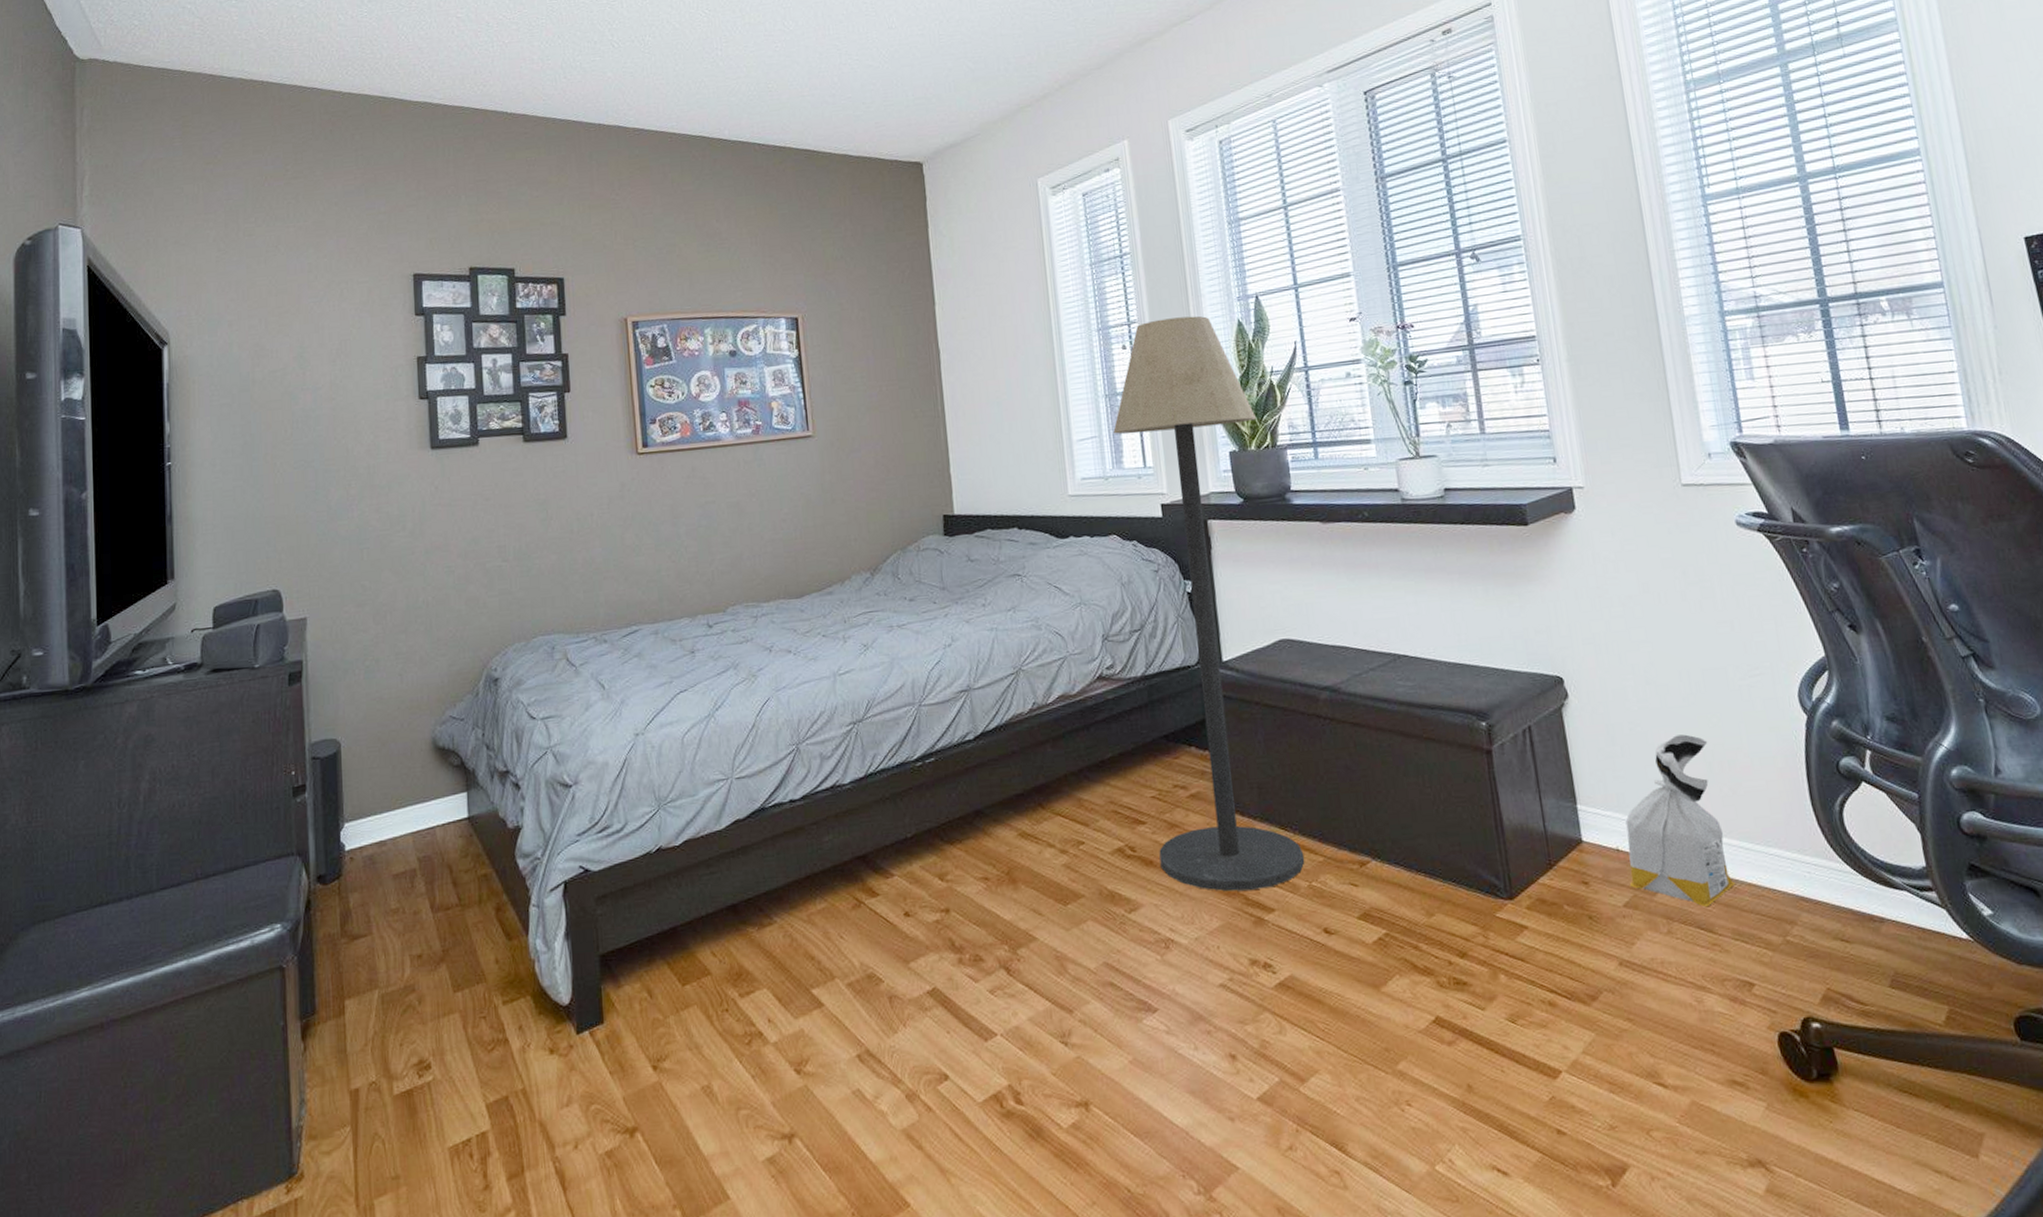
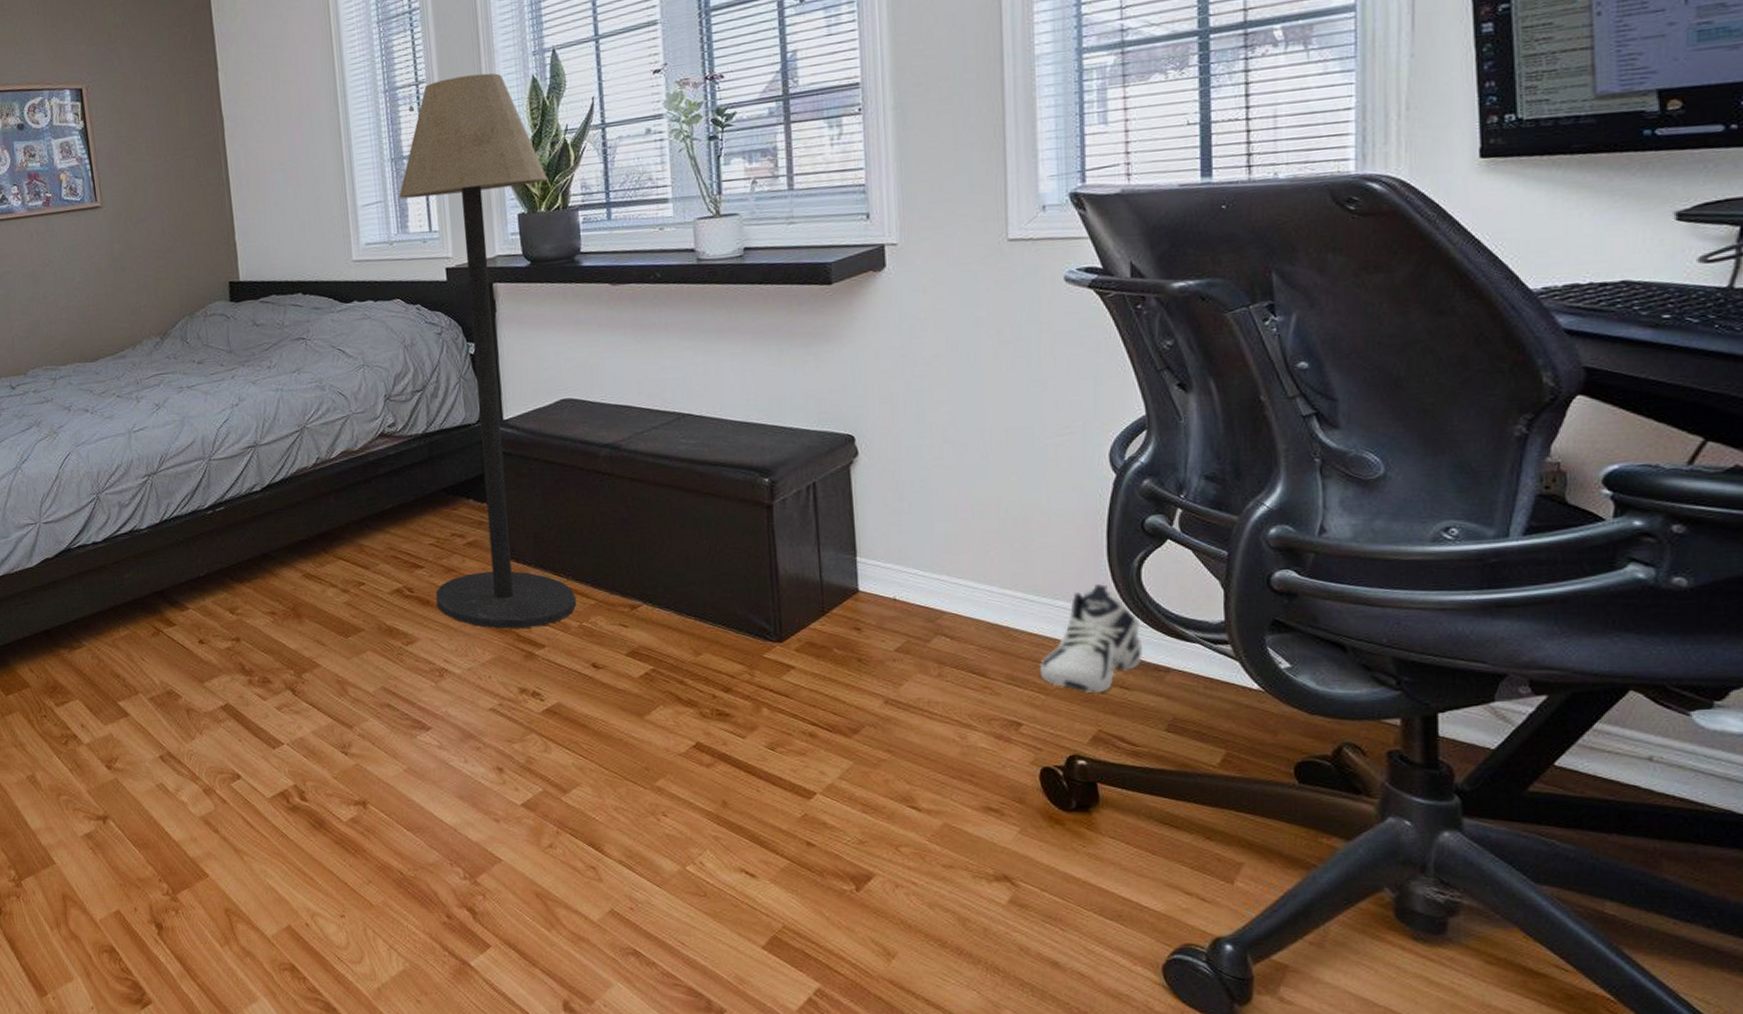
bag: present [1625,734,1736,908] -> none [904,491,1016,654]
sneaker: none [1762,830,1857,947] -> present [1039,584,1142,693]

